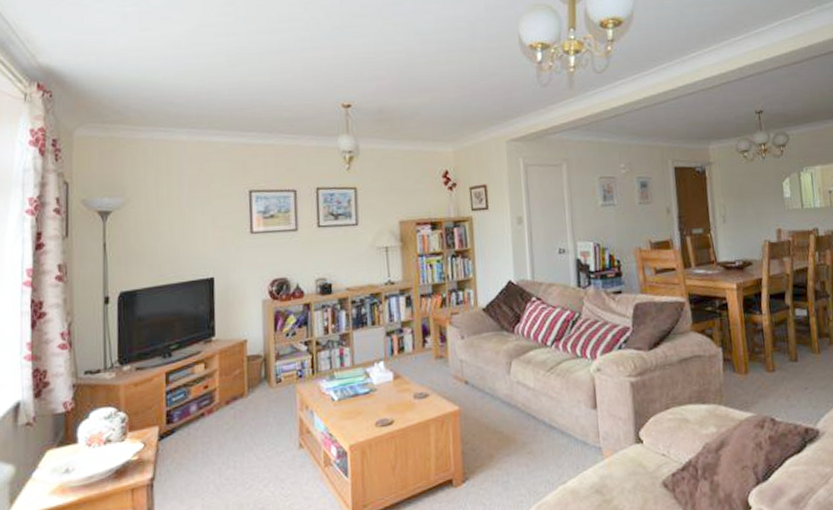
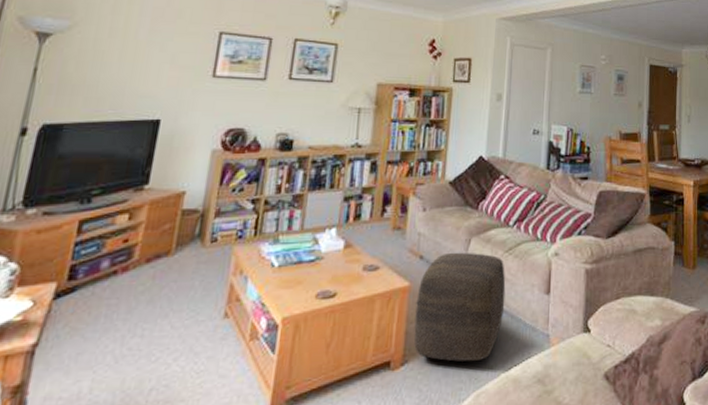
ottoman: none [467,374,554,477] -> present [414,252,506,362]

